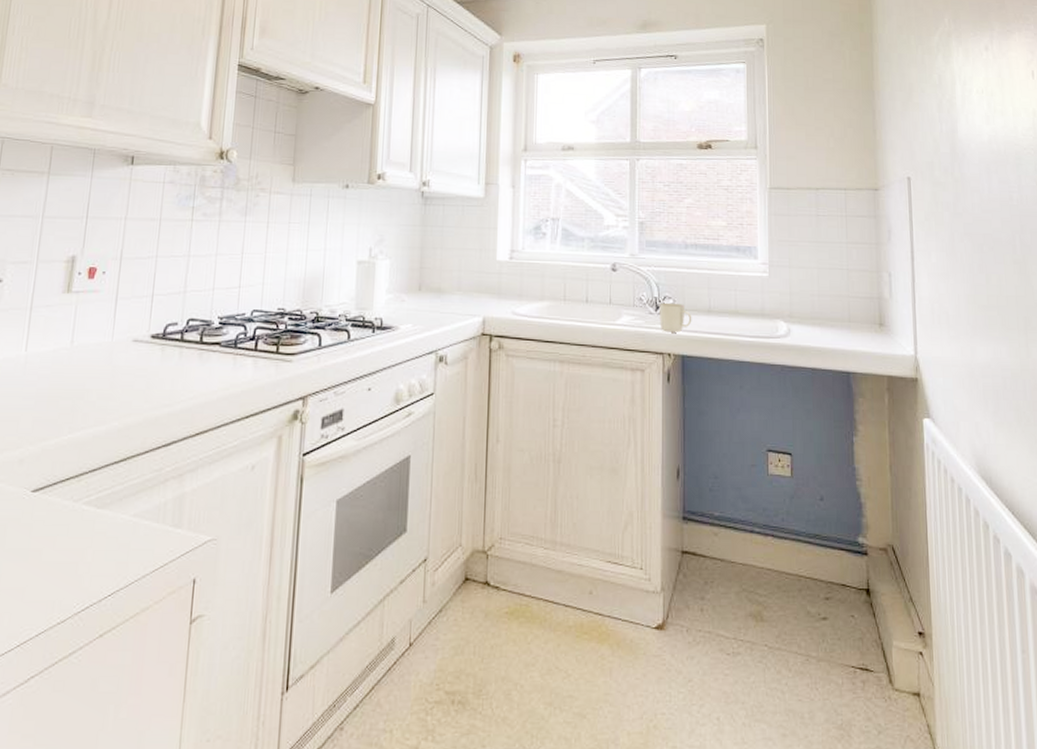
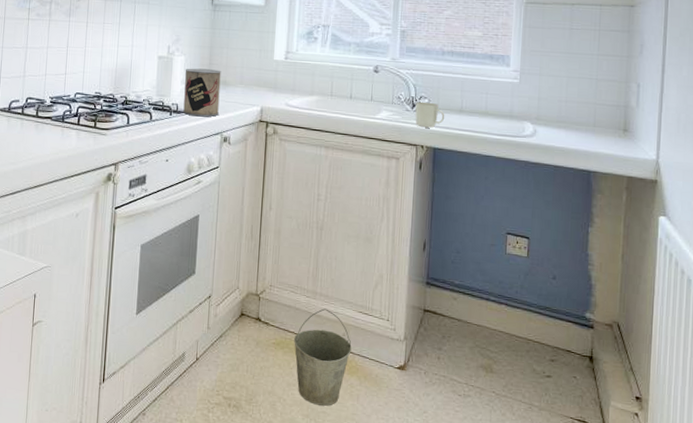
tin can: none [389,274,435,333] -> present [183,68,221,117]
bucket: none [531,561,600,688] -> present [294,308,352,406]

